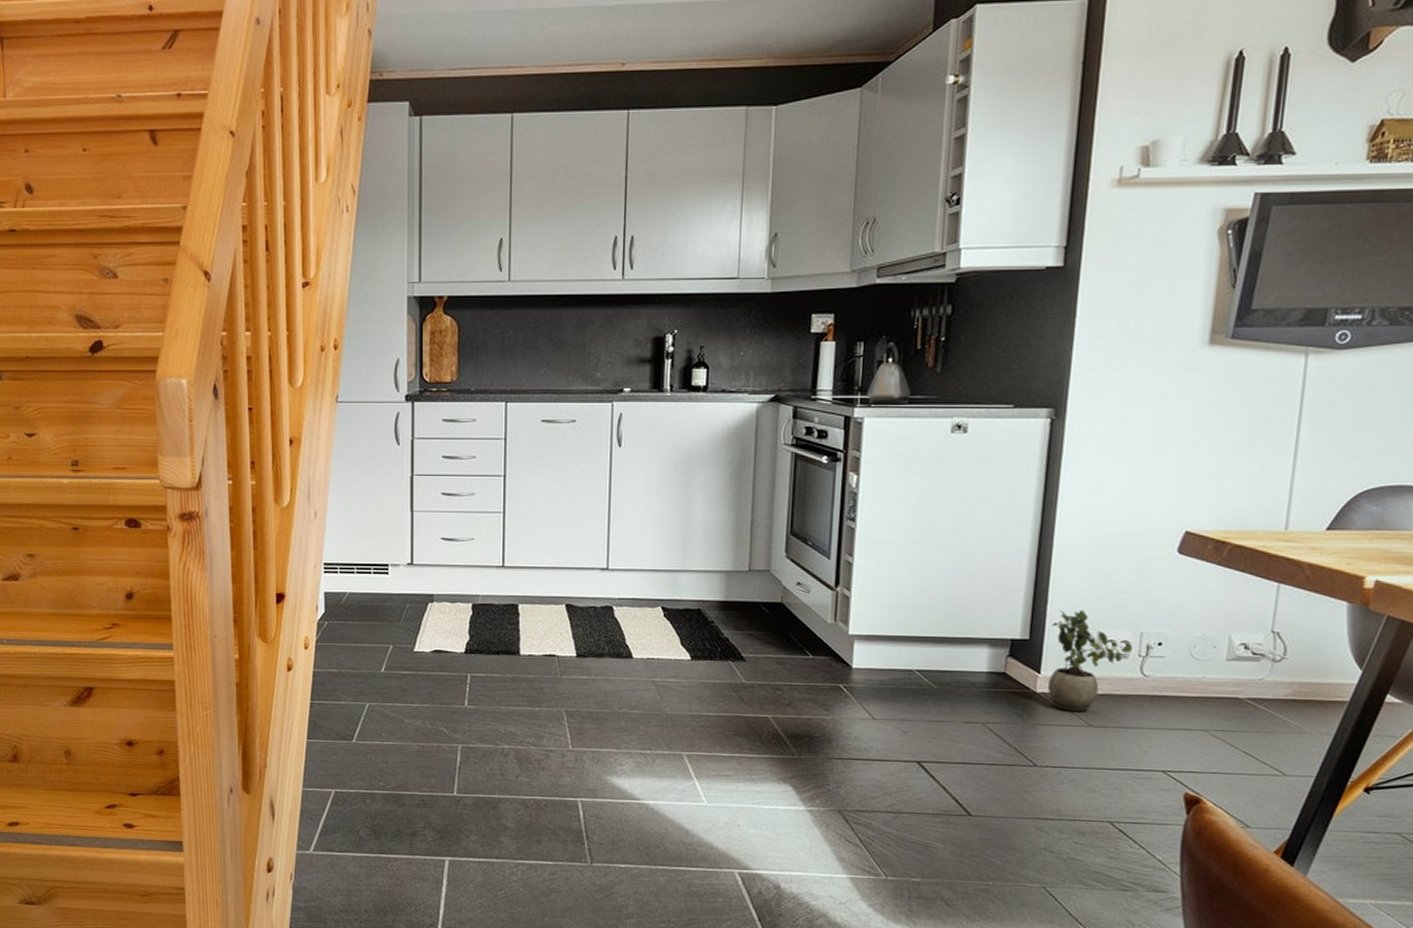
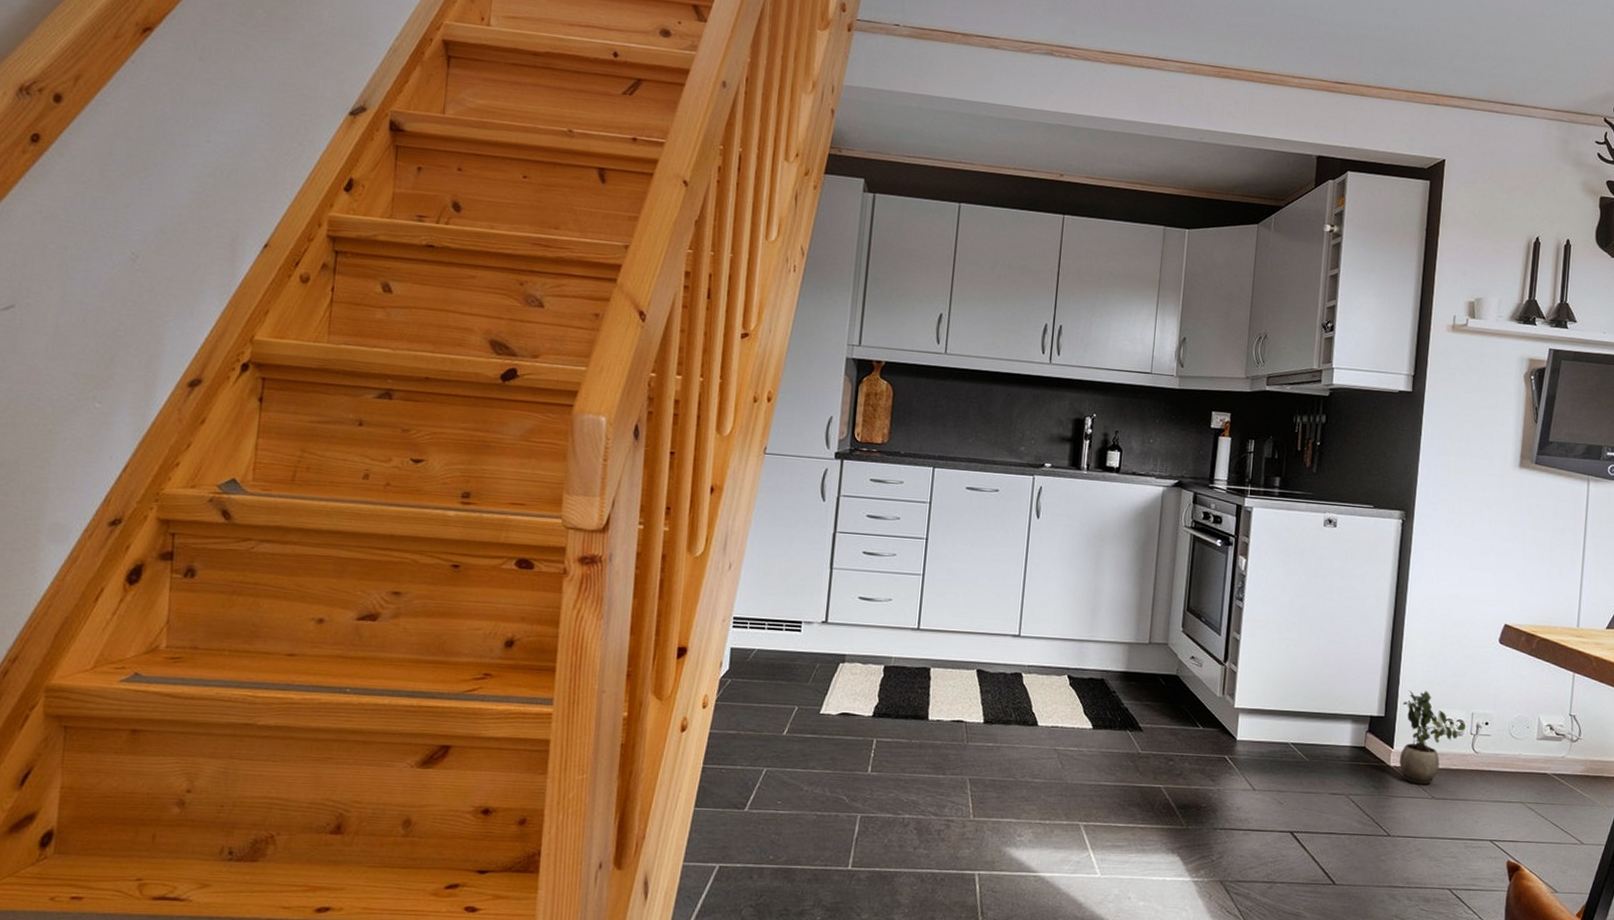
kettle: present [868,343,912,406] -> none [1256,443,1293,500]

